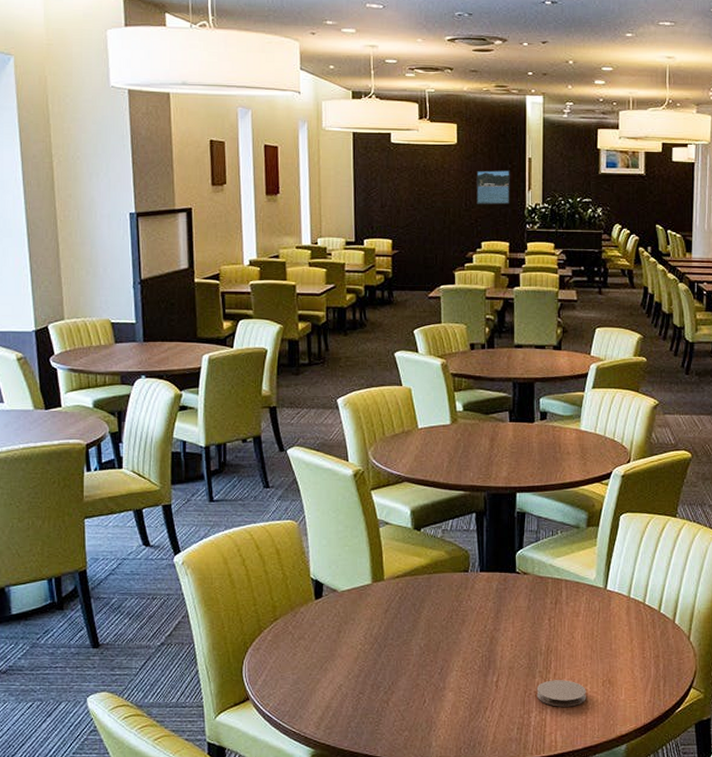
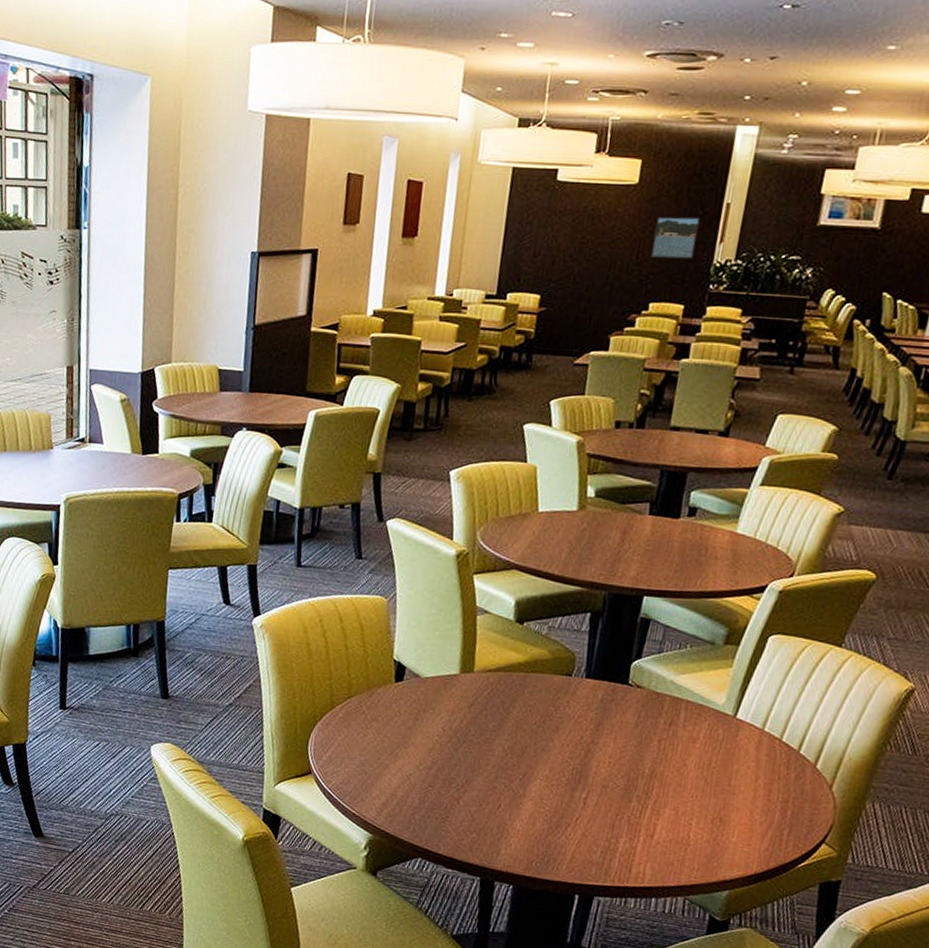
coaster: present [536,680,586,707] -> none [629,806,691,840]

